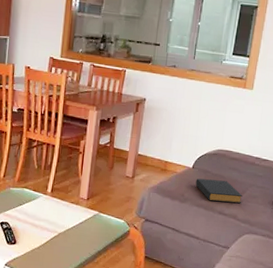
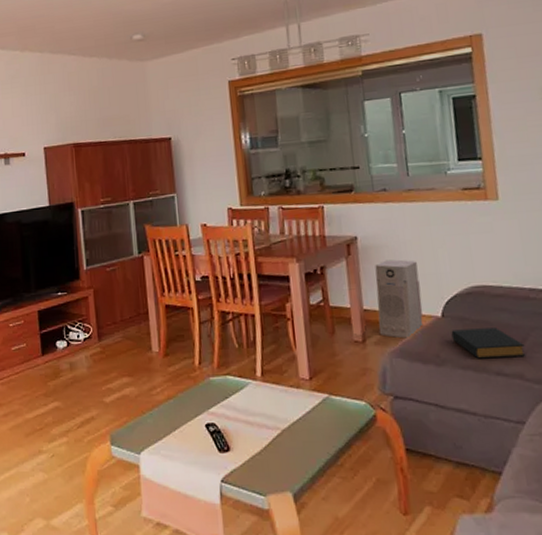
air purifier: none [145,120,184,180] -> present [375,259,424,339]

